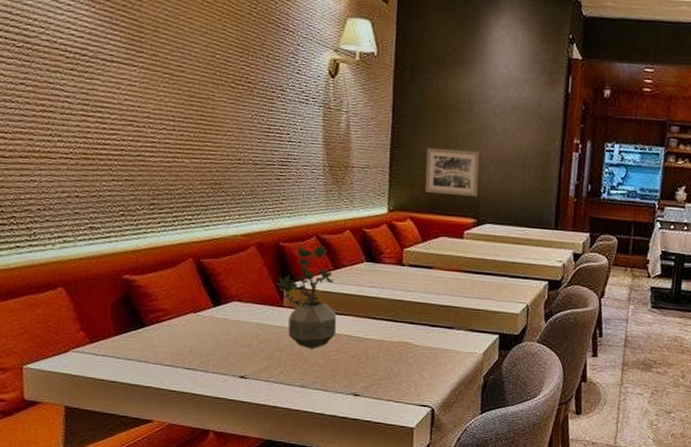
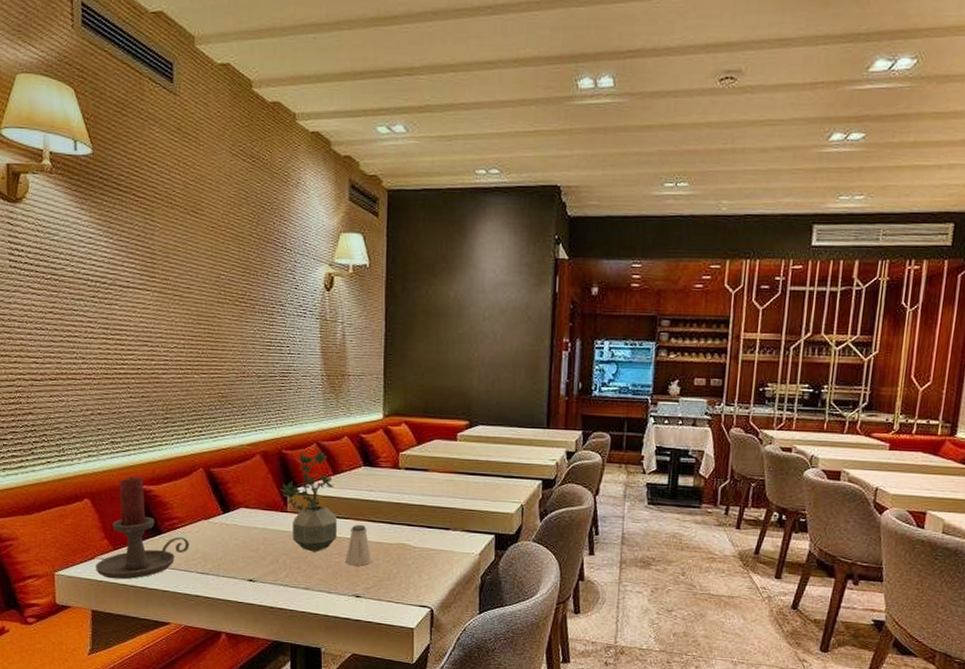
candle holder: none [70,265,176,374] -> present [95,477,190,580]
saltshaker: none [344,321,373,364] -> present [345,524,373,566]
wall art: present [425,147,481,197] -> none [418,353,471,400]

